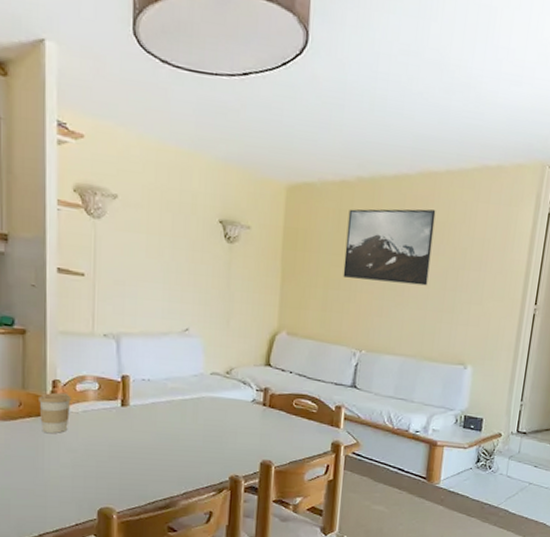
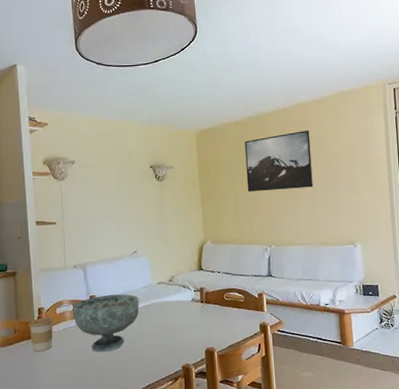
decorative bowl: none [98,377,186,447] -> present [72,294,140,353]

